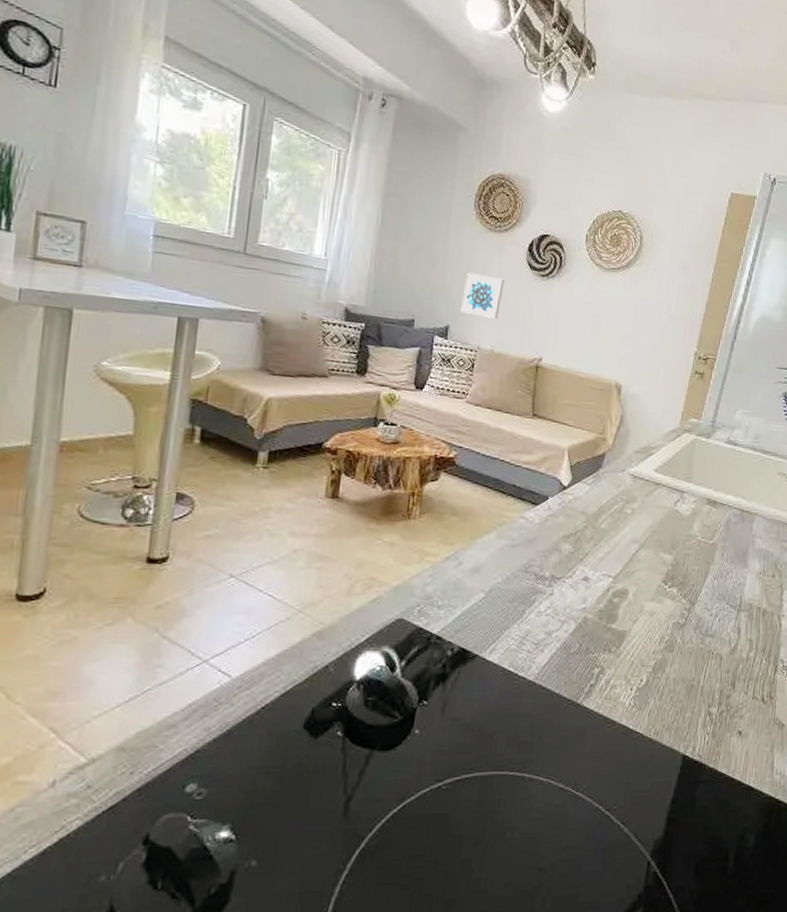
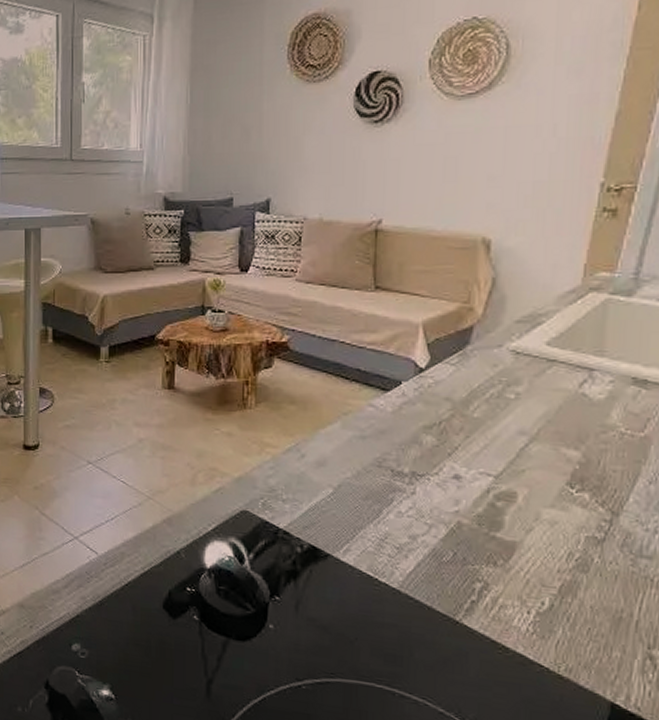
wall art: present [460,272,504,319] -> none [281,134,329,183]

